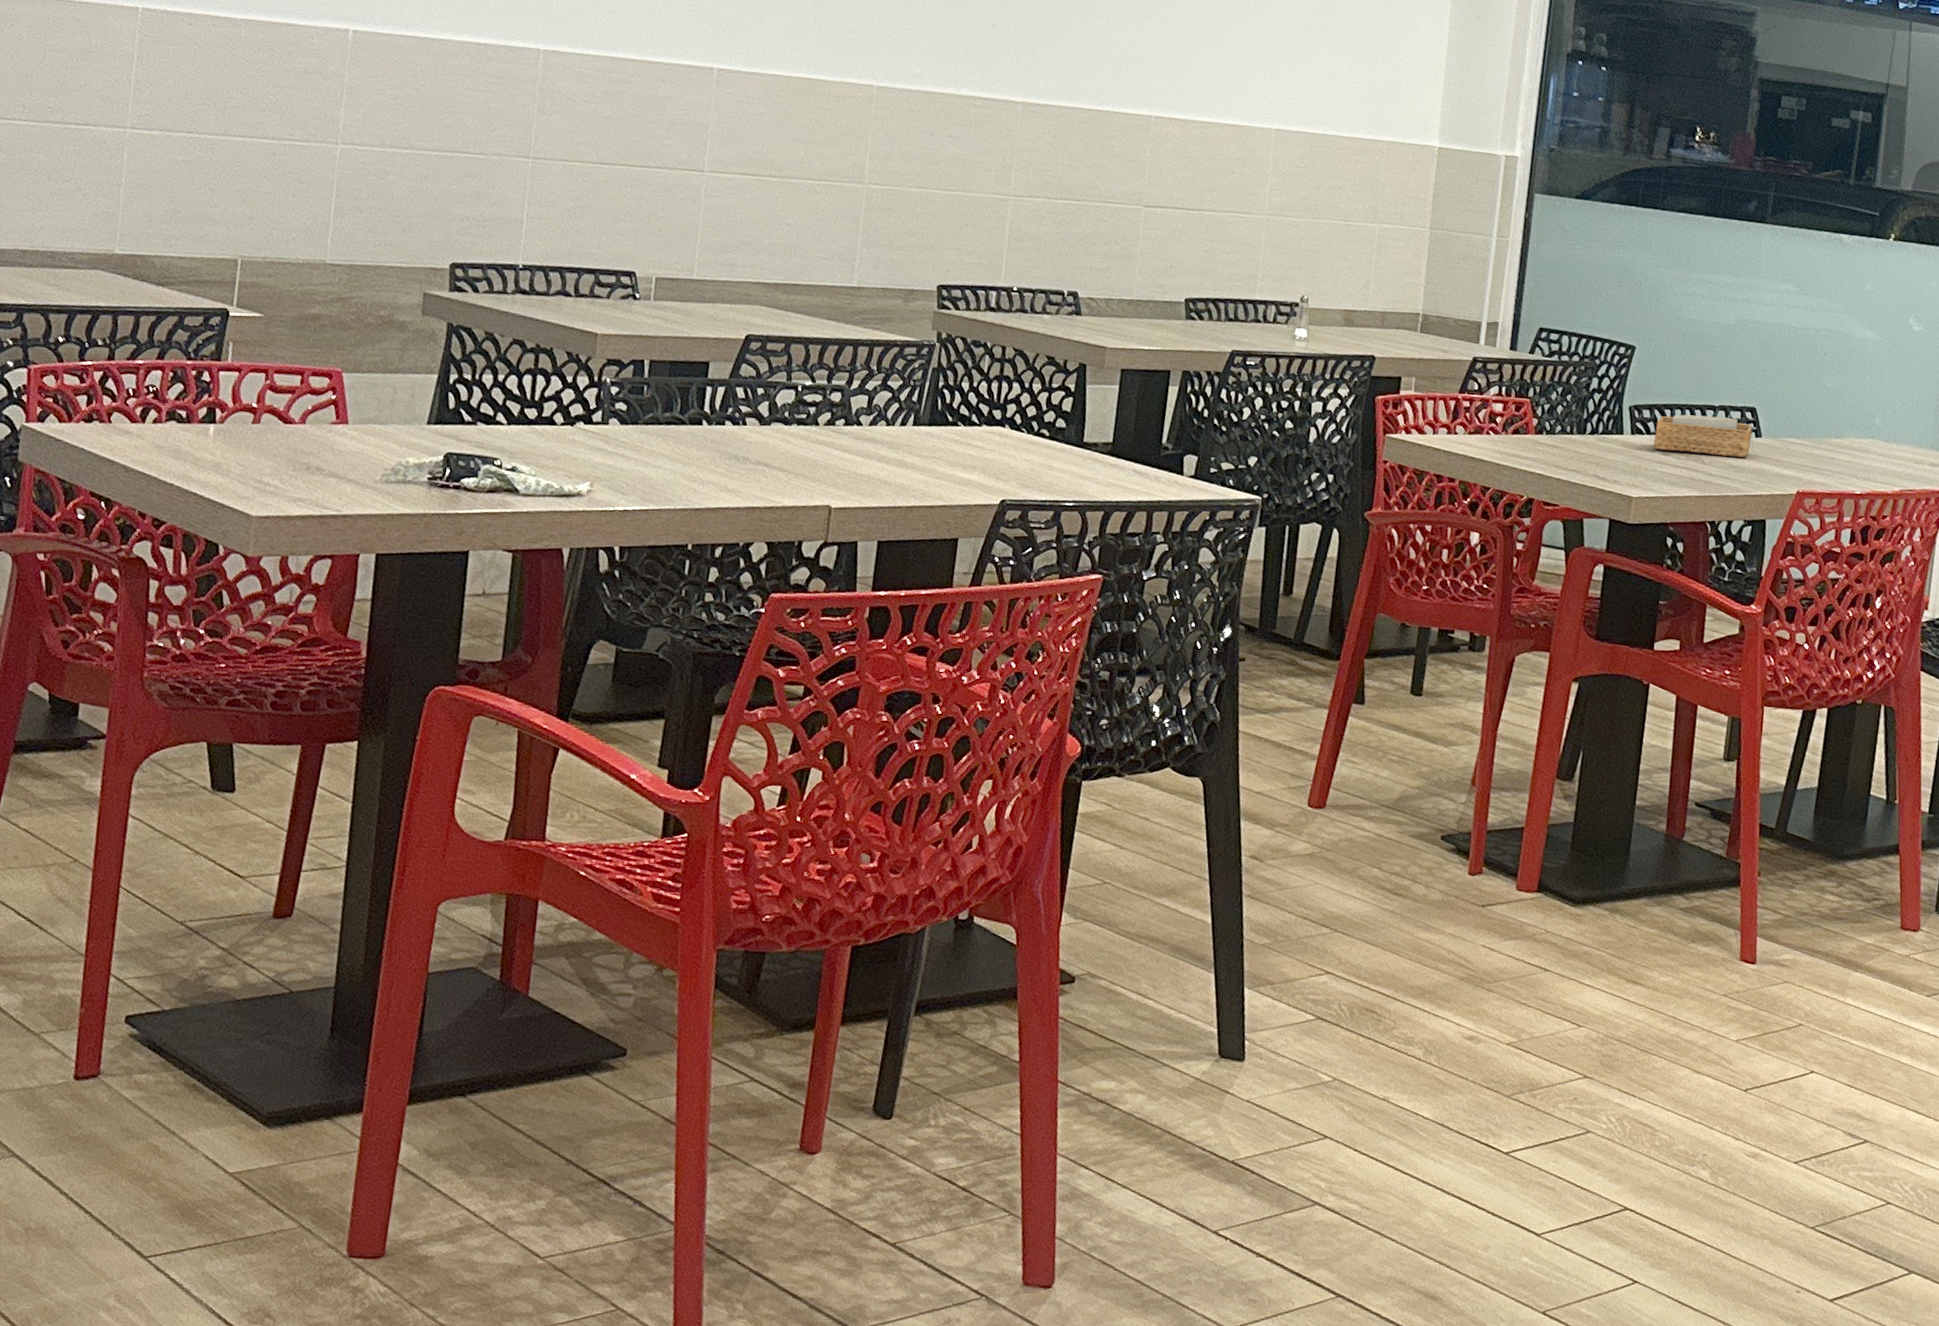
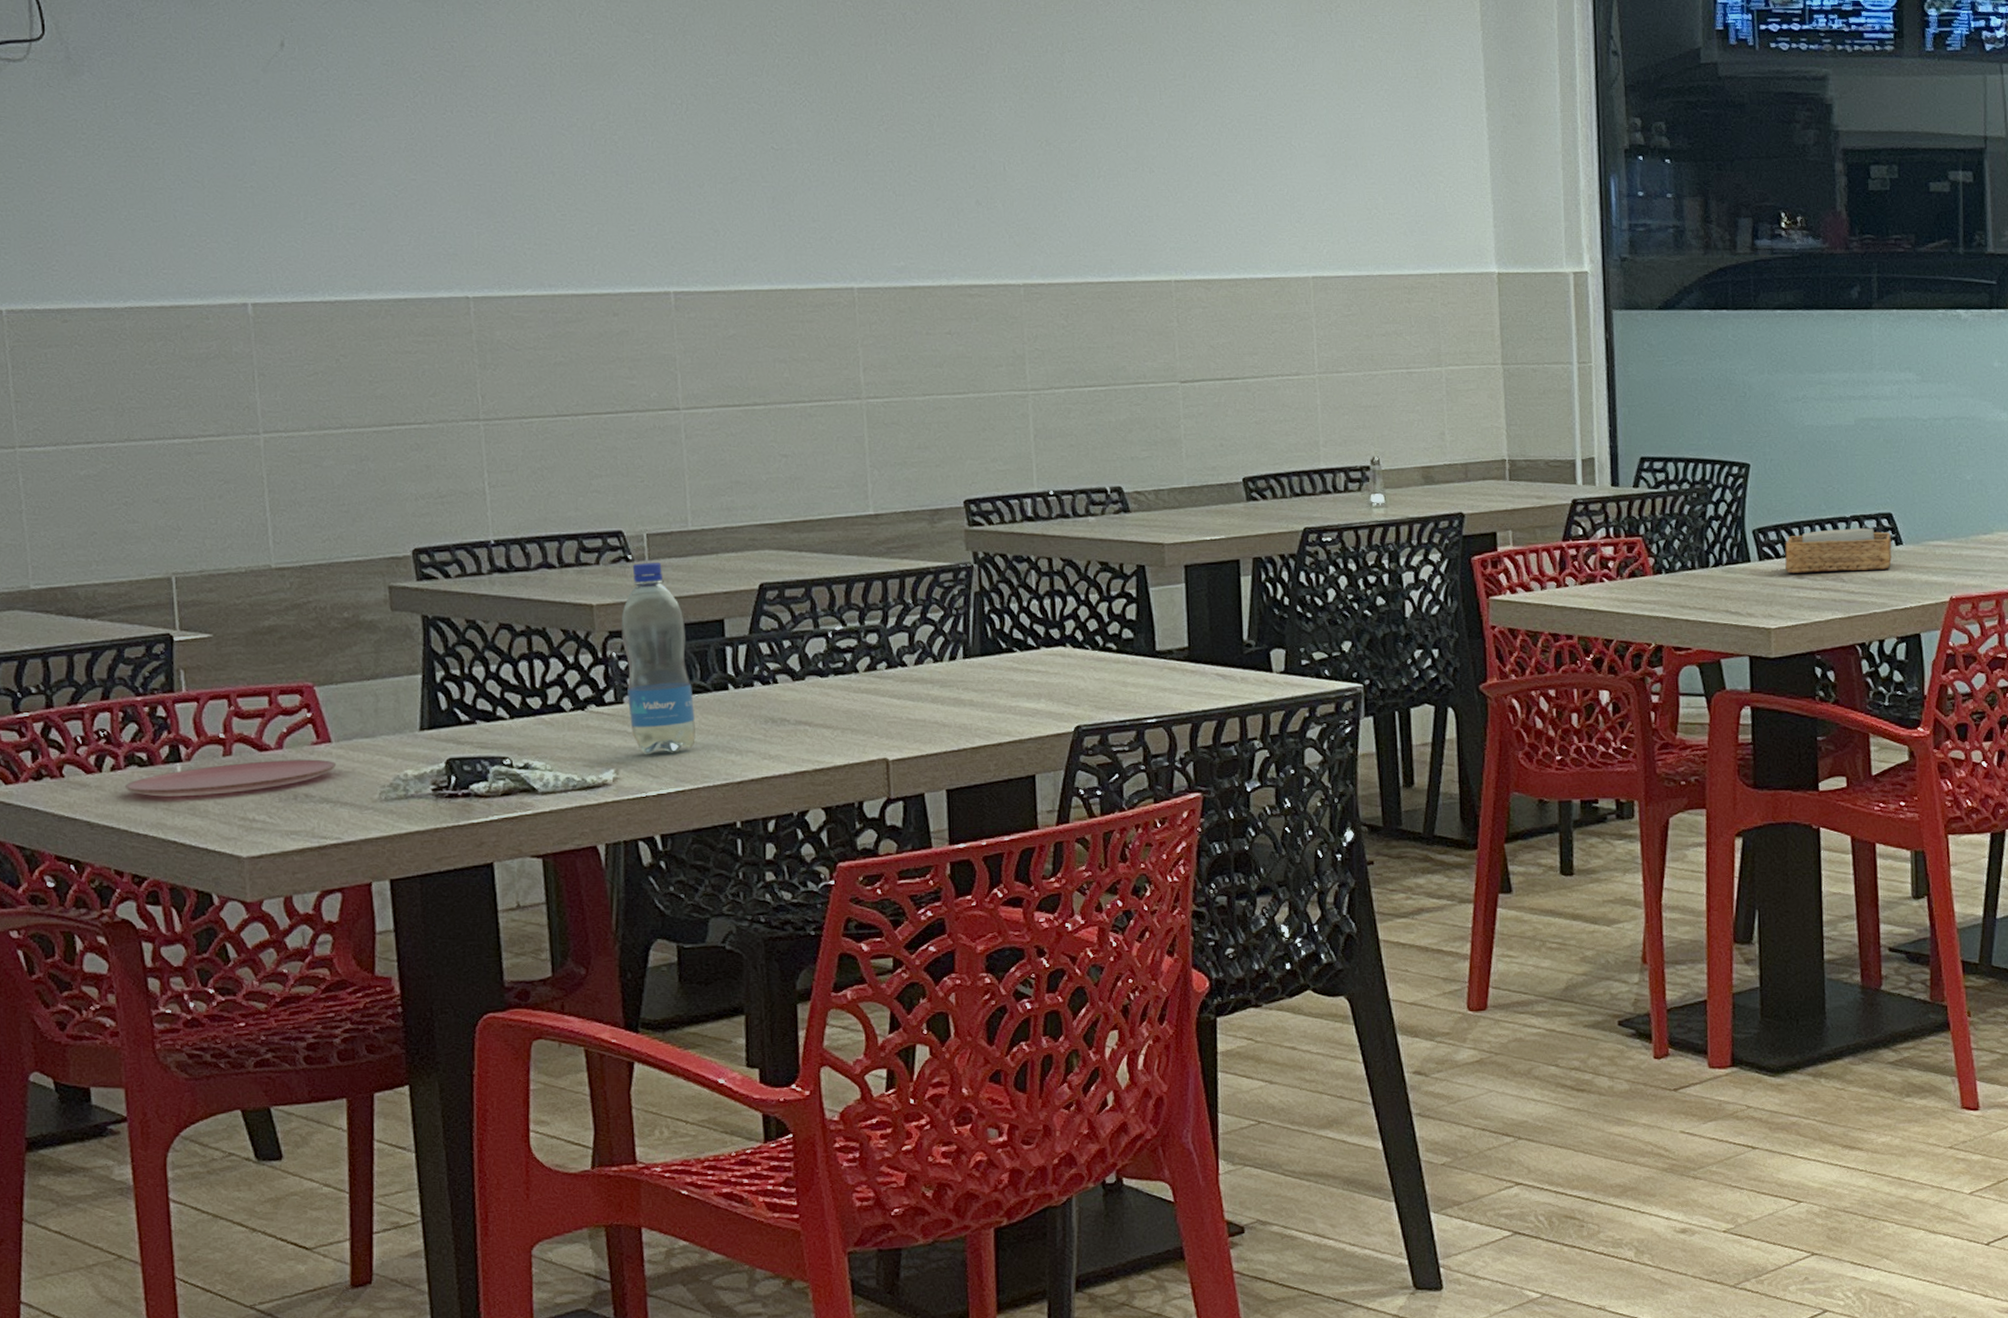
plate: none [162,430,349,458] -> present [125,759,337,797]
bottle: none [610,302,675,475] -> present [621,563,696,755]

